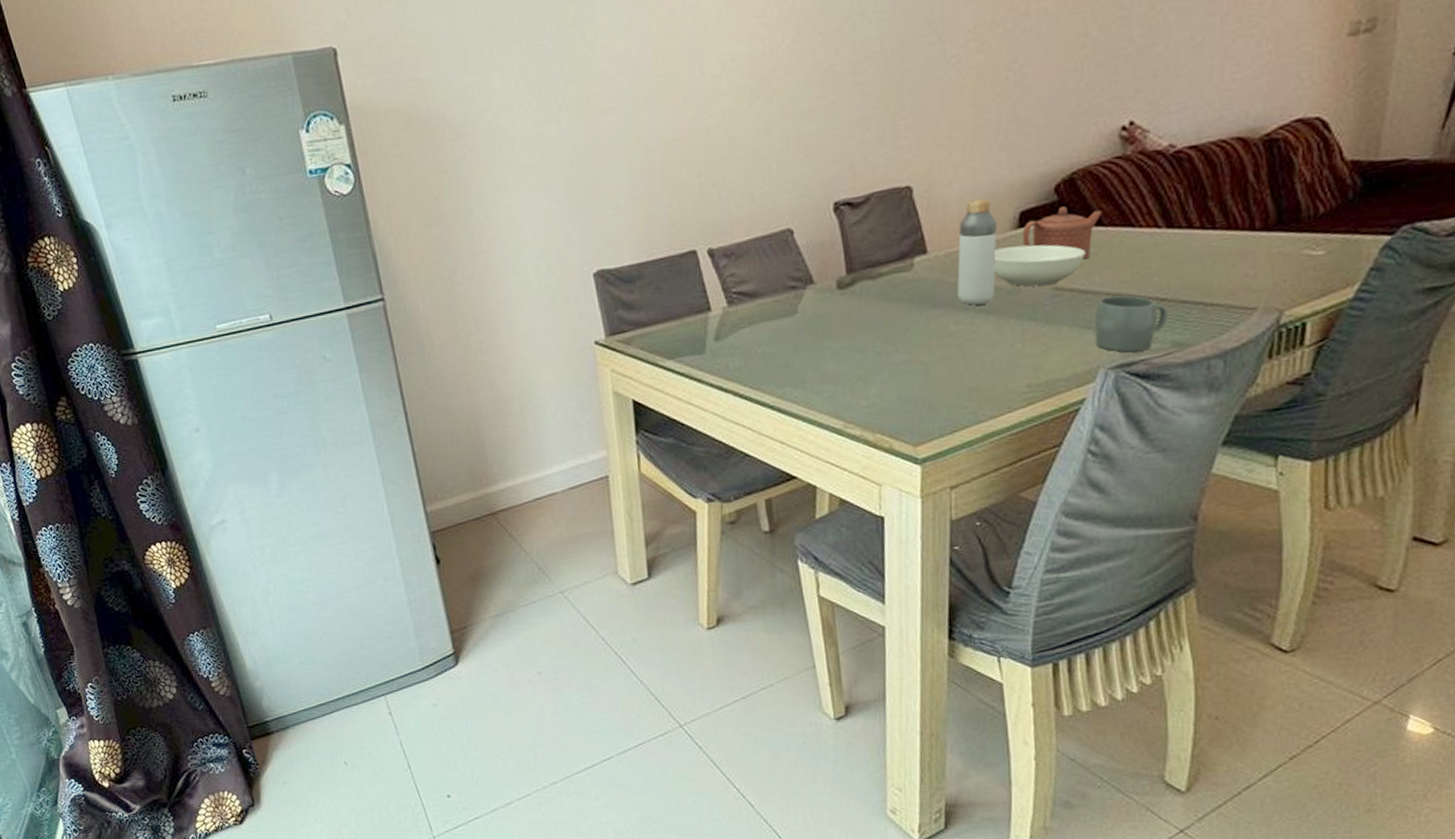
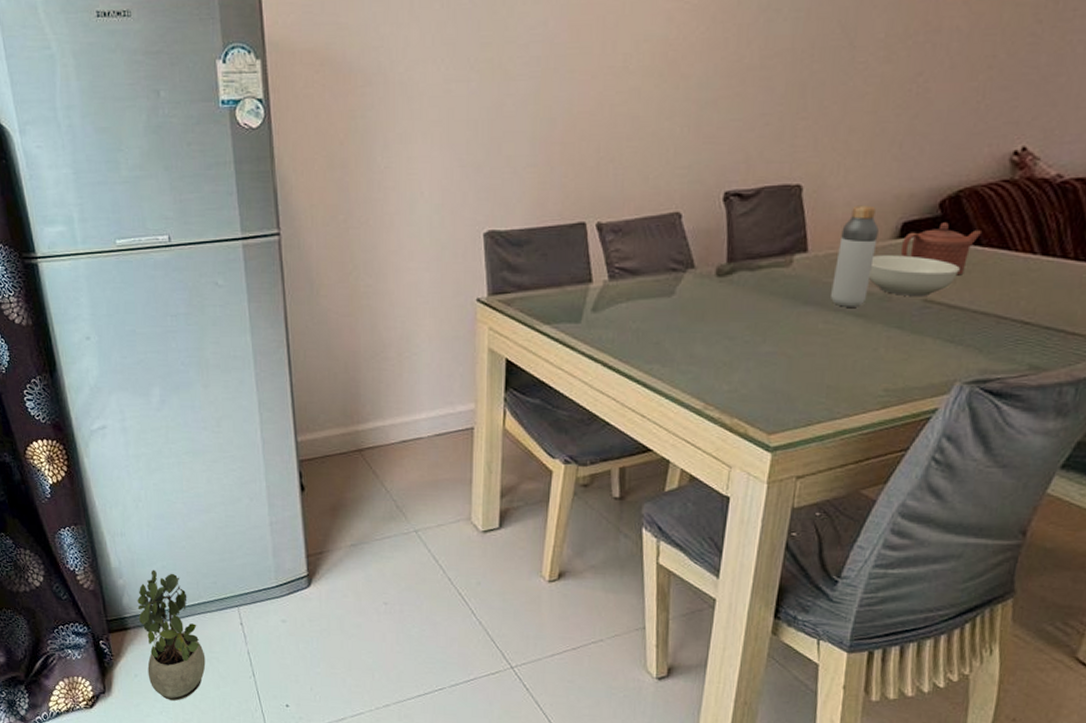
potted plant: none [277,666,358,805] -> present [137,569,206,701]
mug: present [1094,295,1168,353] -> none [955,314,1030,370]

